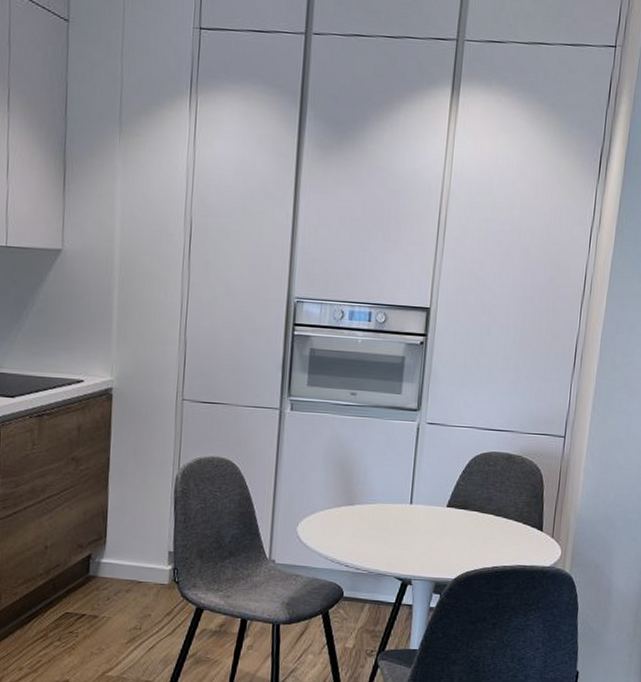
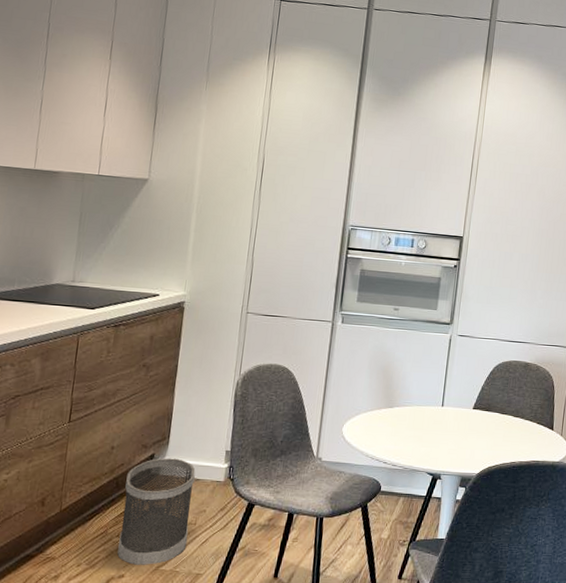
wastebasket: none [60,558,137,671] -> present [117,458,196,565]

